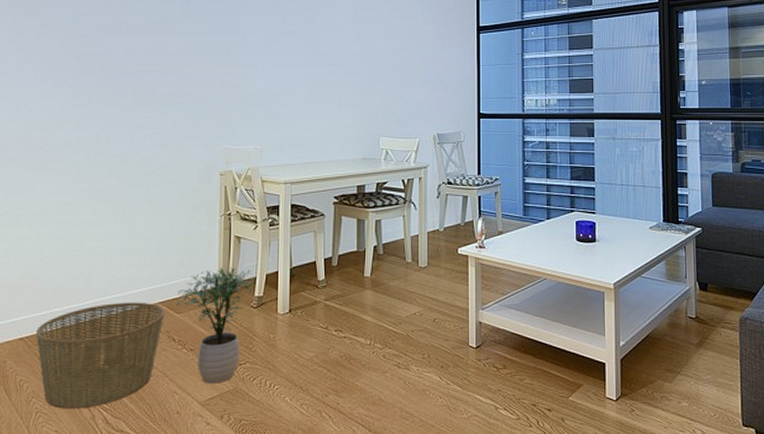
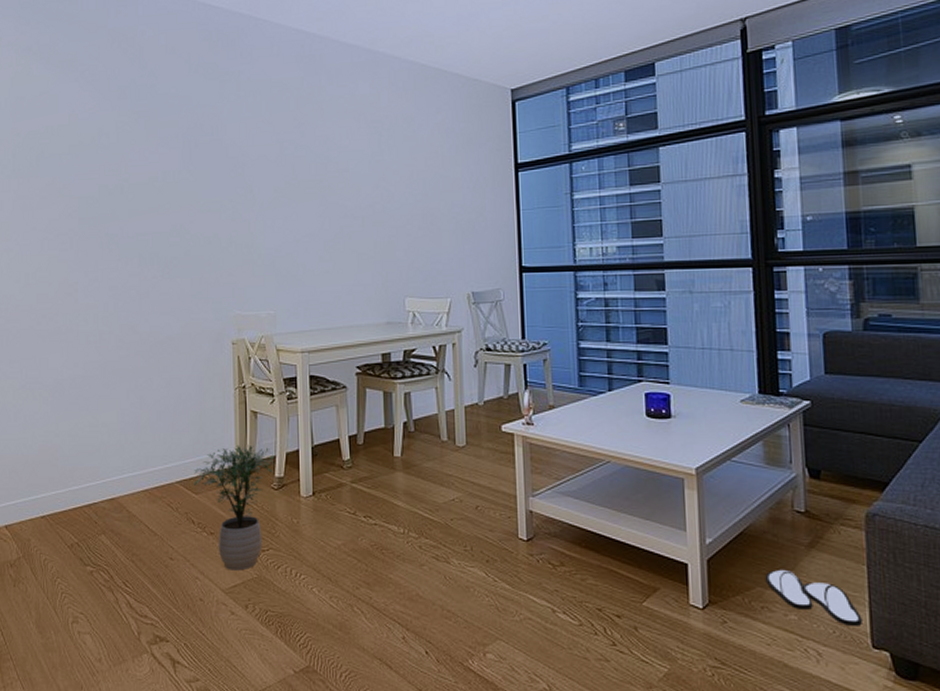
basket: present [36,302,165,409] -> none [57,481,182,591]
slippers: none [665,366,735,409] -> present [766,570,862,626]

